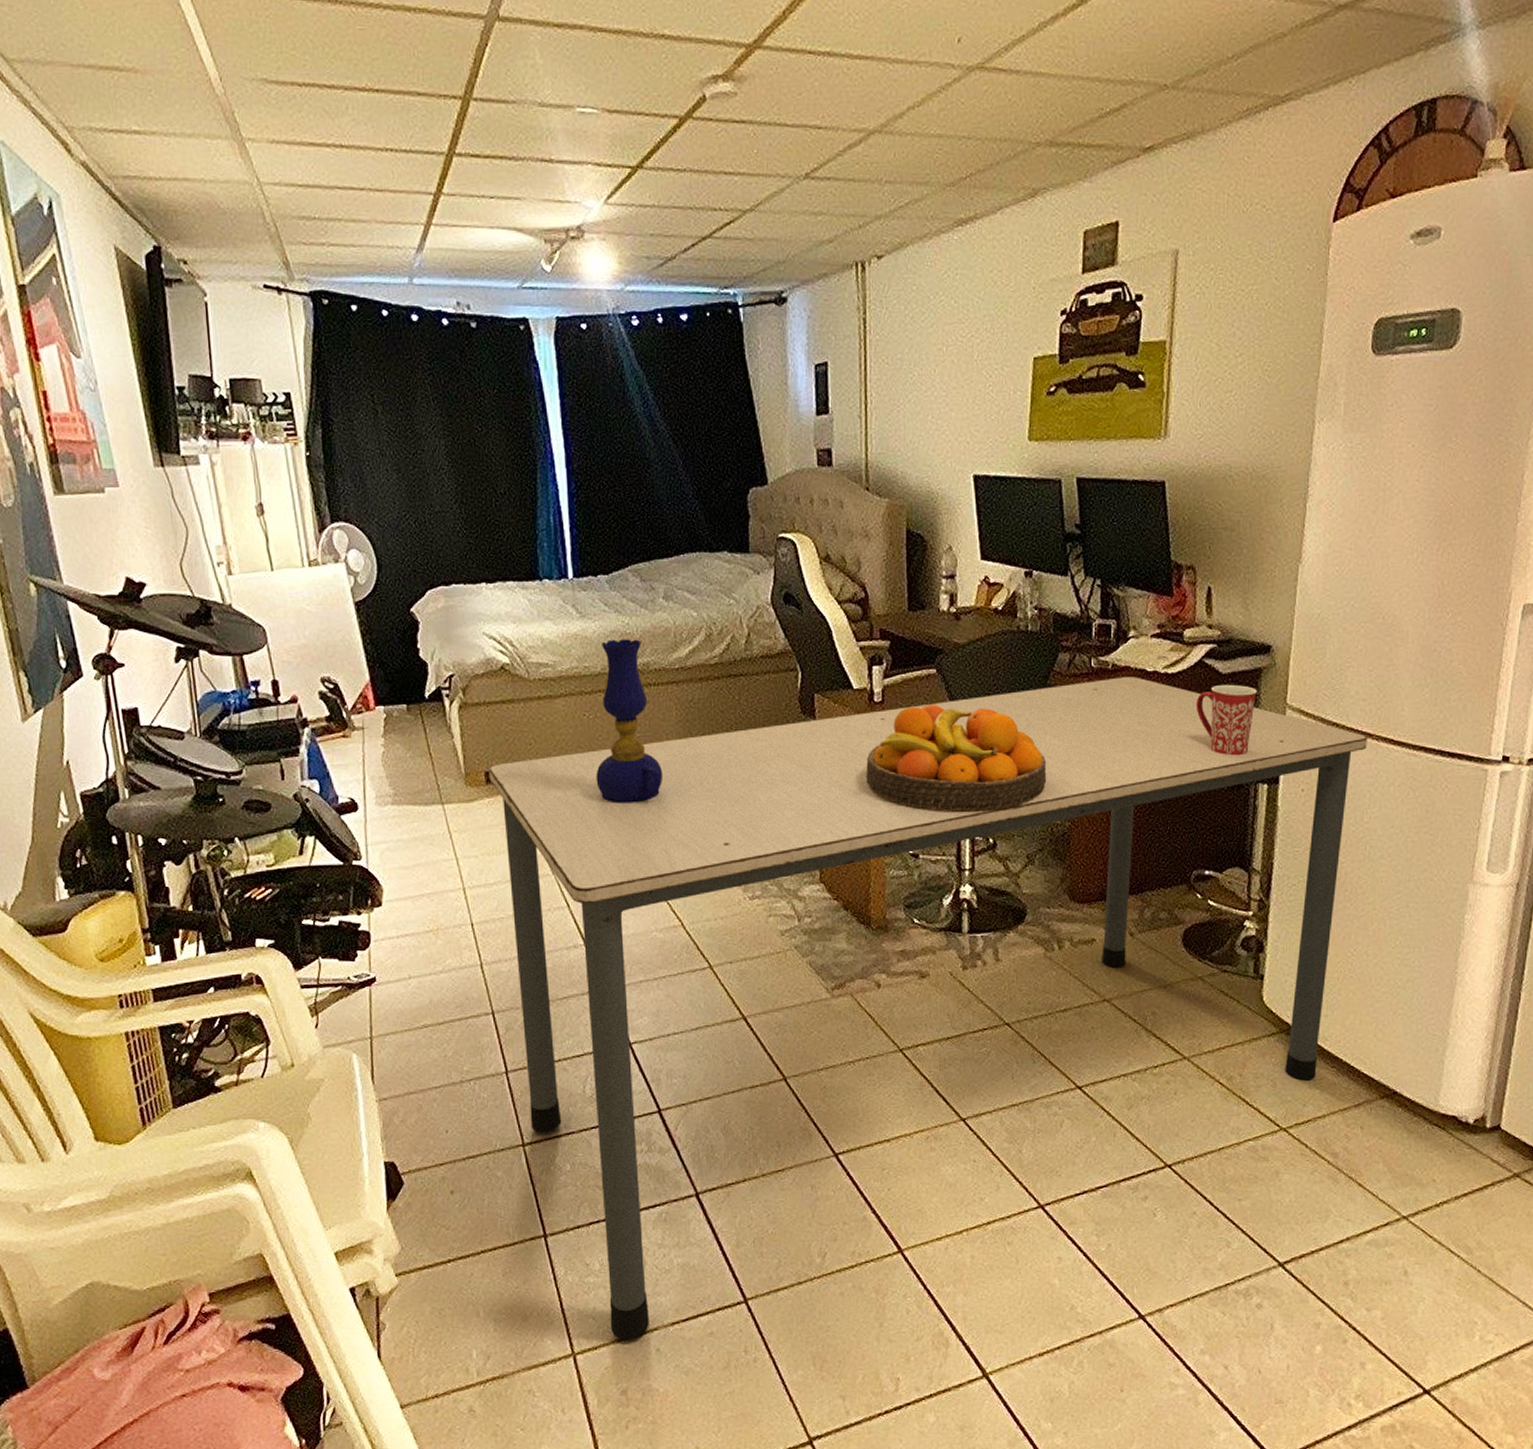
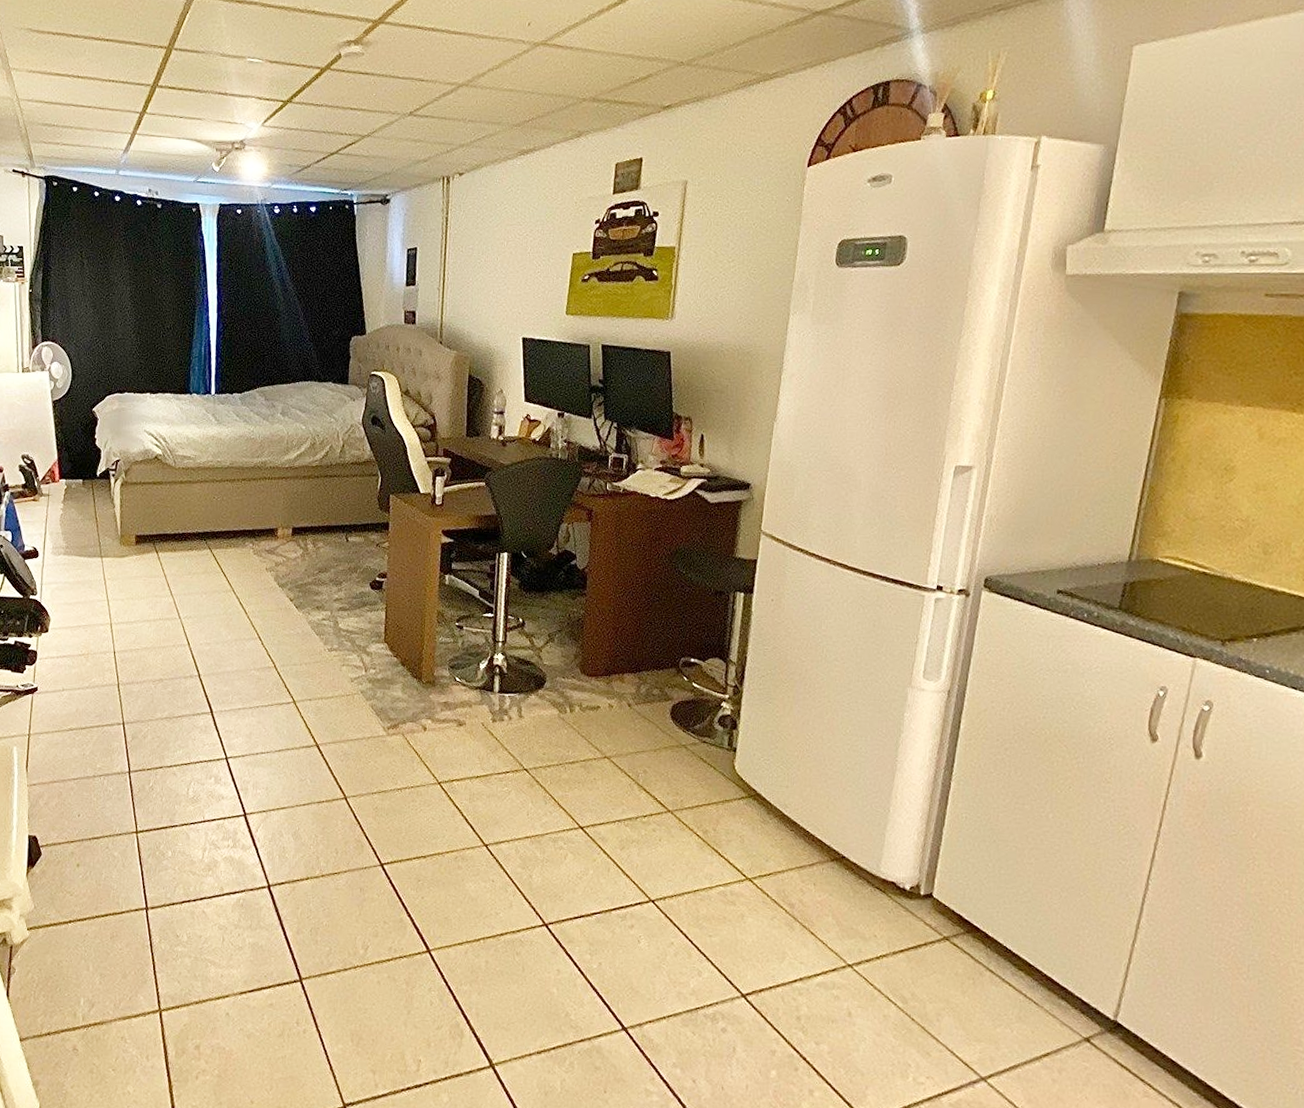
dining table: present [488,677,1368,1340] -> none [138,499,826,1003]
oil lamp: present [596,639,664,804] -> none [218,442,270,568]
fruit bowl: present [866,704,1047,812] -> none [426,509,568,596]
mug: present [1196,684,1257,756] -> none [688,511,738,569]

